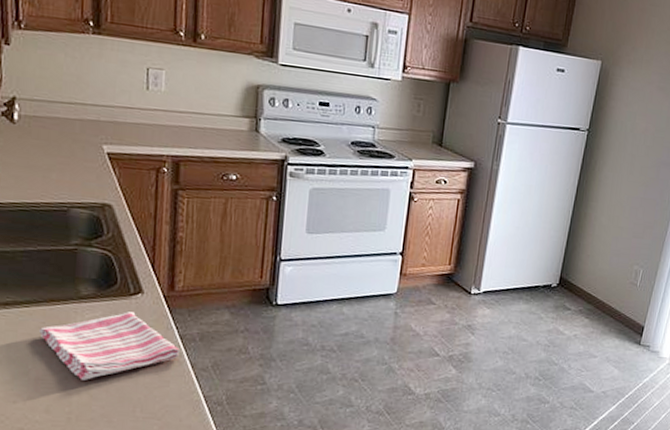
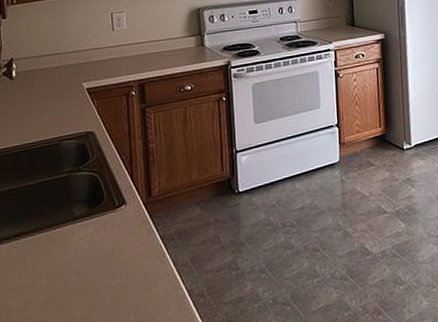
dish towel: present [39,312,181,380] -> none [44,223,163,295]

